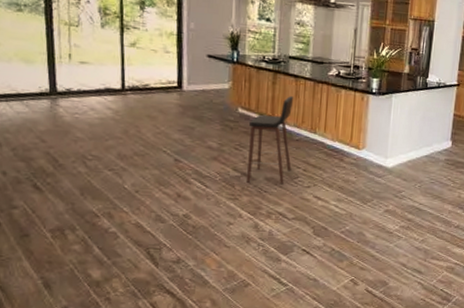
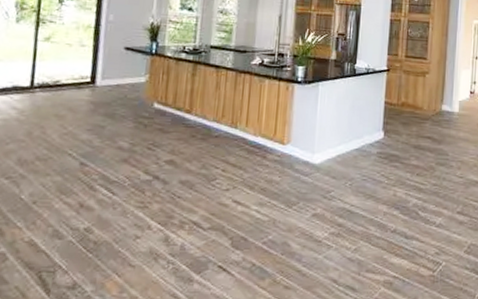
bar stool: present [247,96,294,185] -> none [159,88,215,188]

